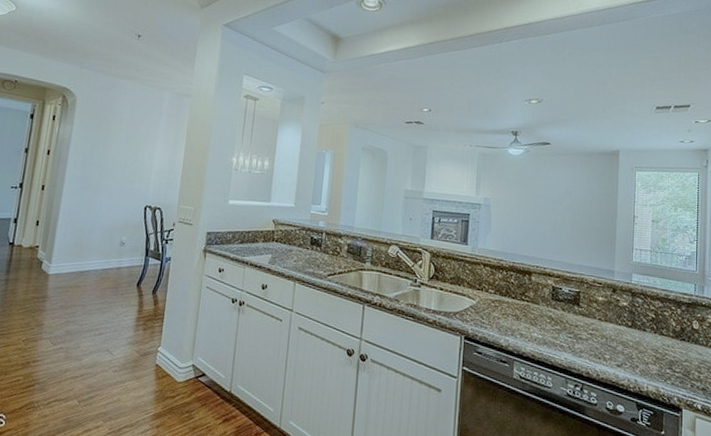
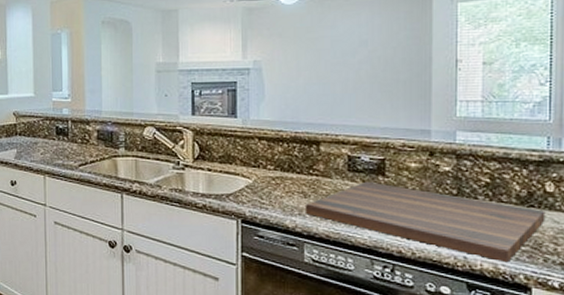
cutting board: none [517,309,693,387] -> present [306,181,546,263]

